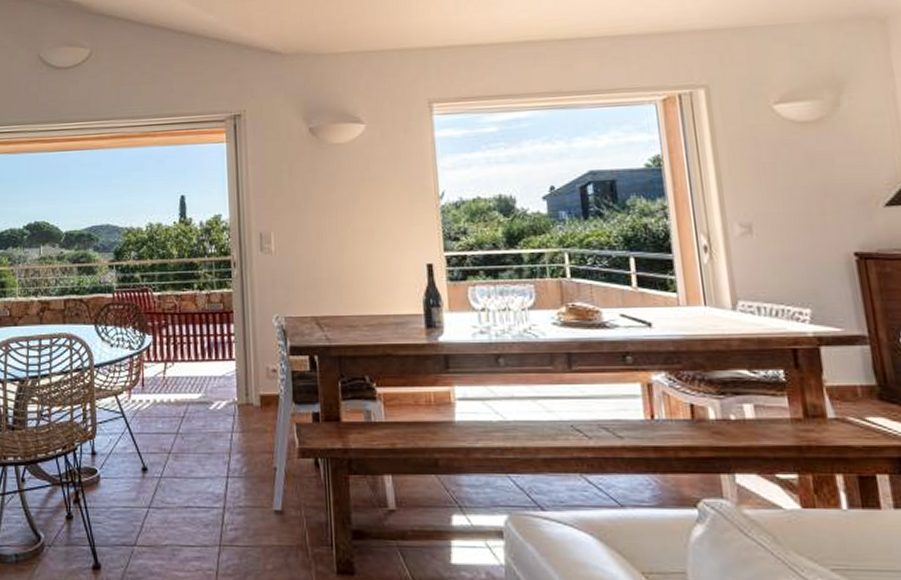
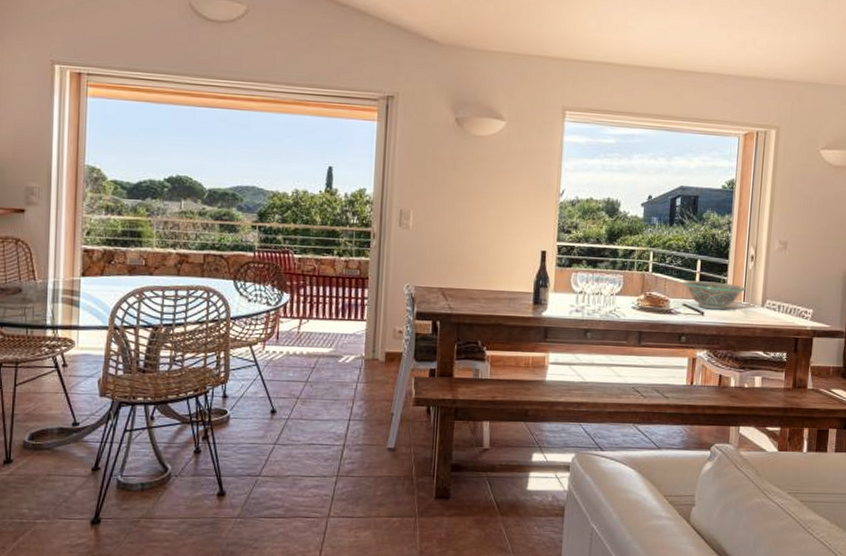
decorative bowl: none [614,283,706,319] -> present [682,280,747,310]

